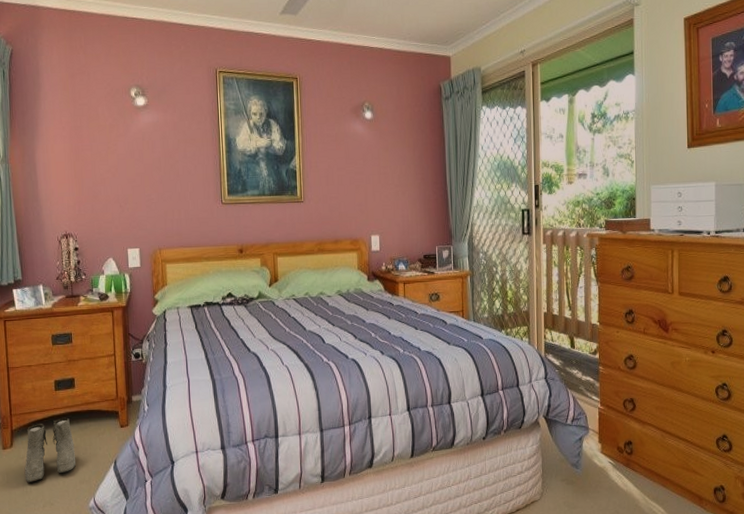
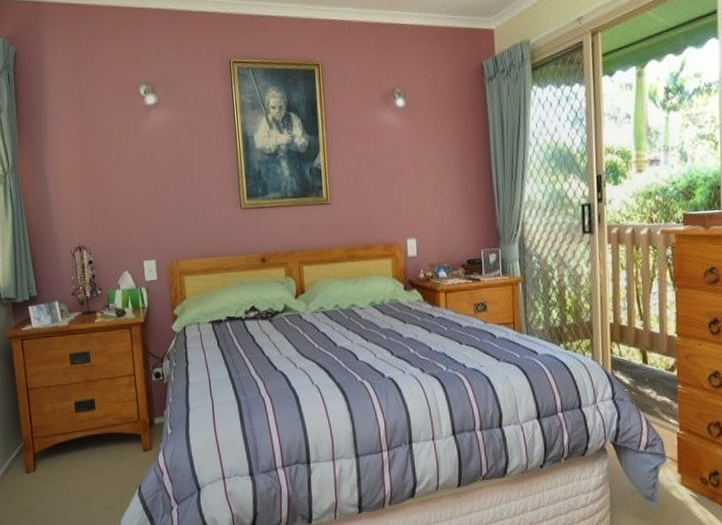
boots: present [24,417,76,483] -> none [48,440,100,508]

